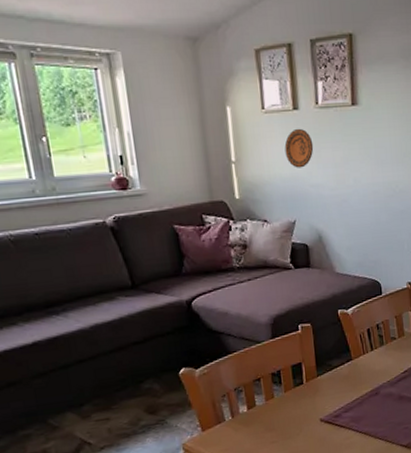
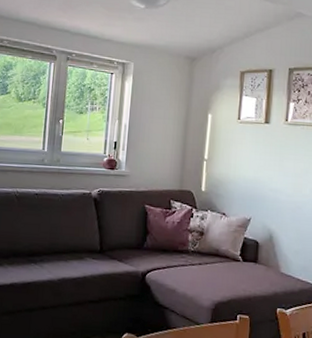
decorative plate: present [284,128,314,168] -> none [251,139,278,173]

